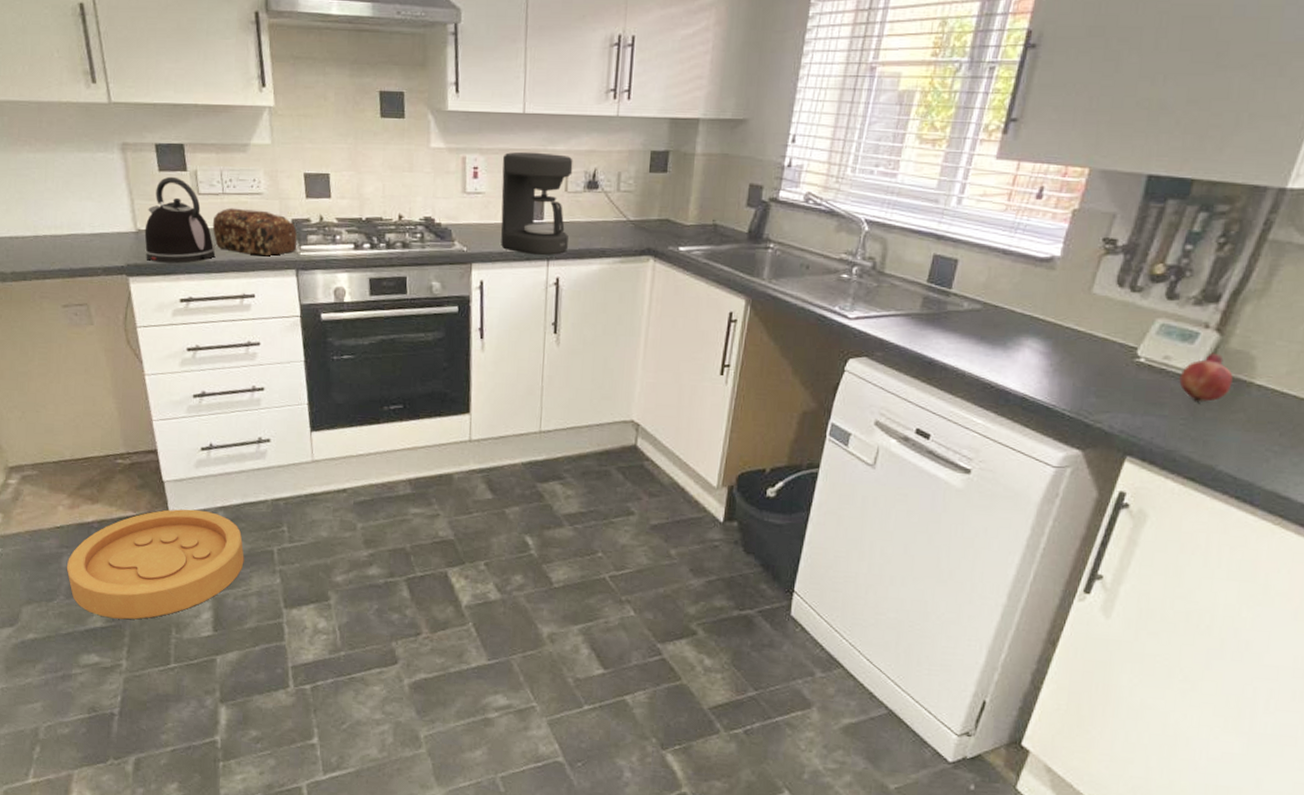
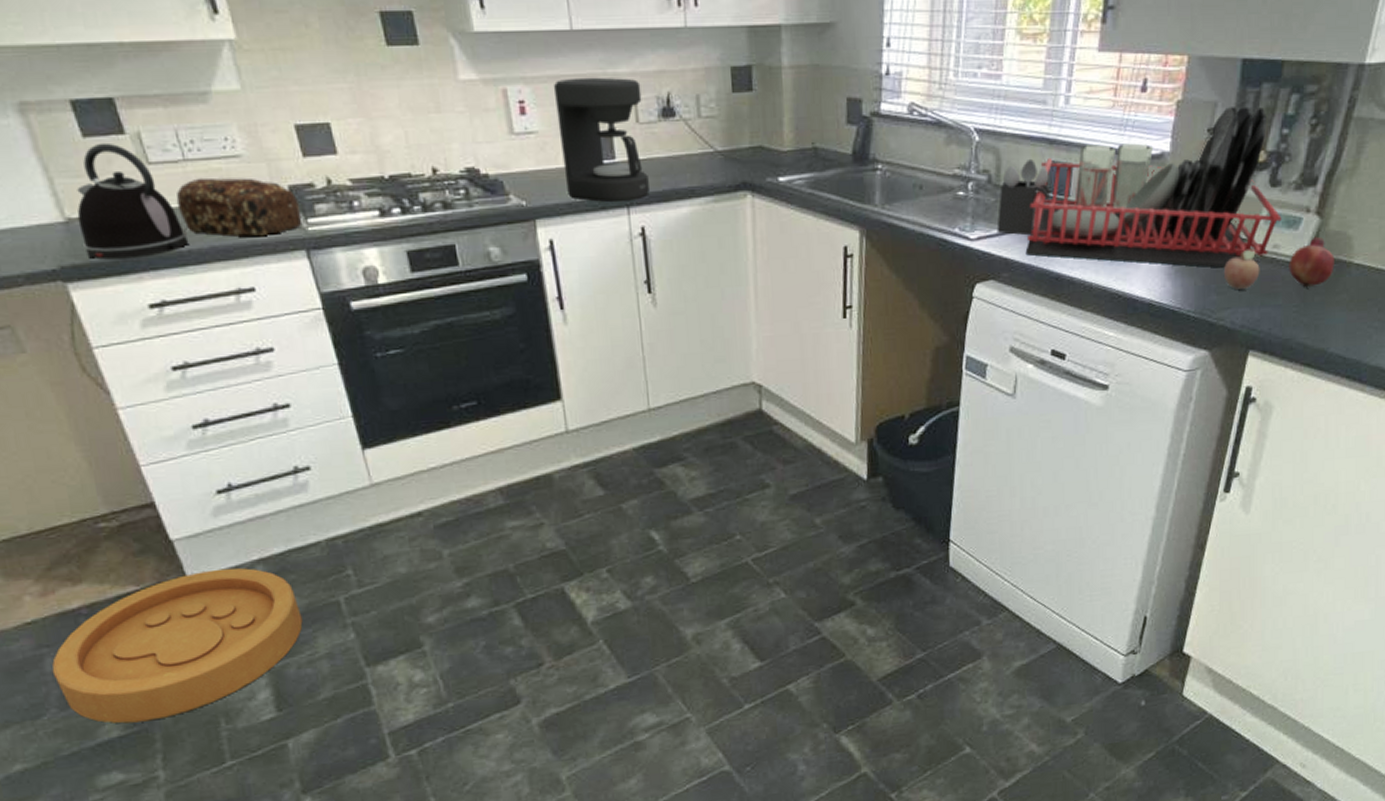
dish rack: none [875,219,1177,372] -> present [996,106,1282,268]
fruit: none [1105,358,1147,395] -> present [1223,250,1260,289]

